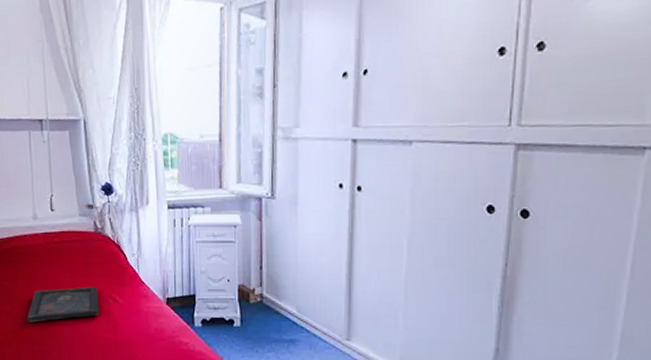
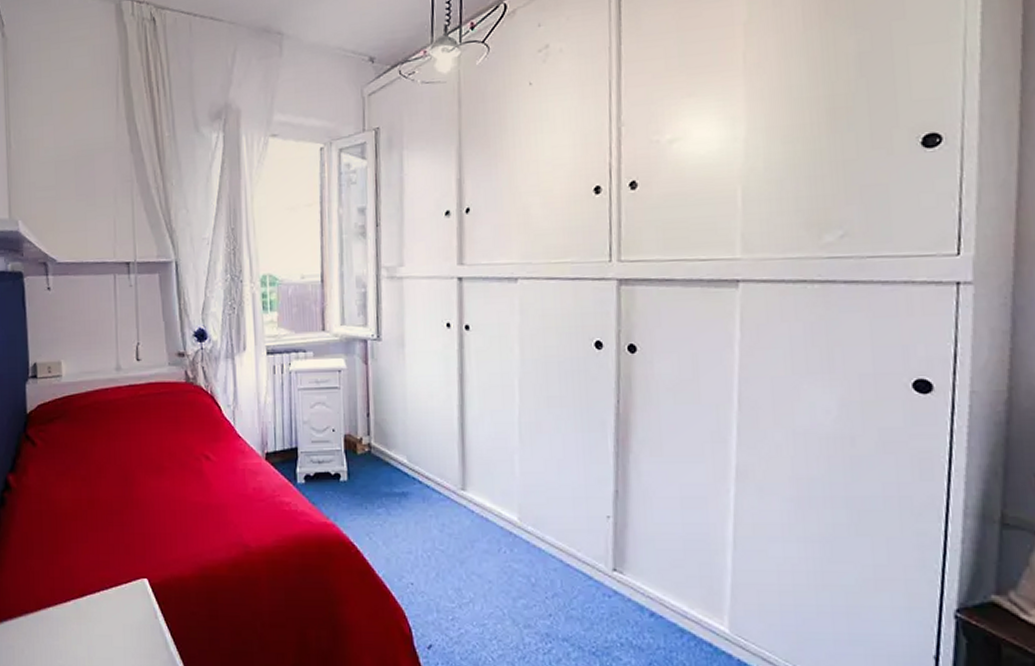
tray: present [27,286,100,323] -> none [105,443,191,488]

